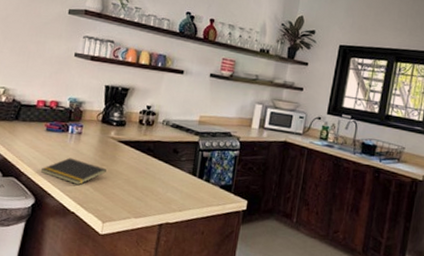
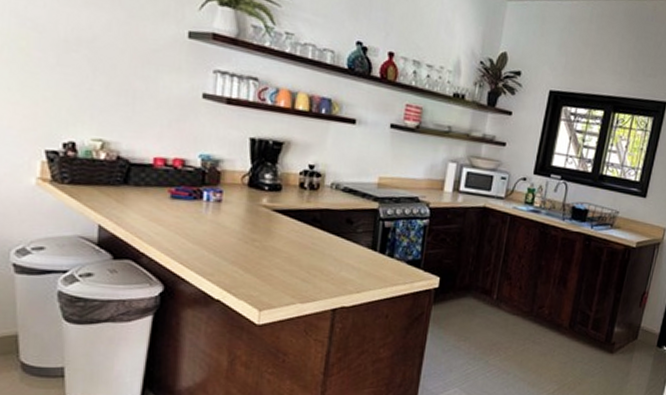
notepad: present [41,157,107,186] -> none [169,232,259,267]

